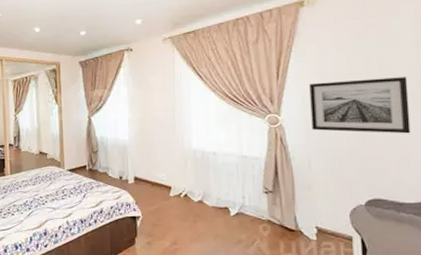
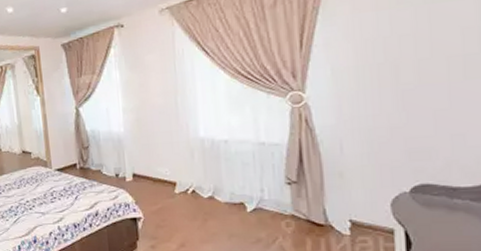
wall art: present [309,77,411,134] -> none [341,35,469,108]

